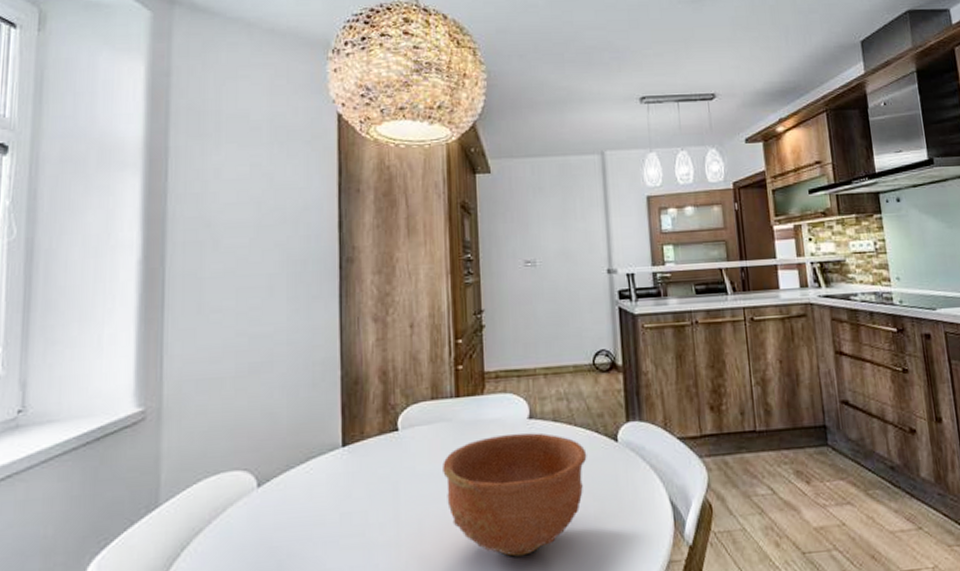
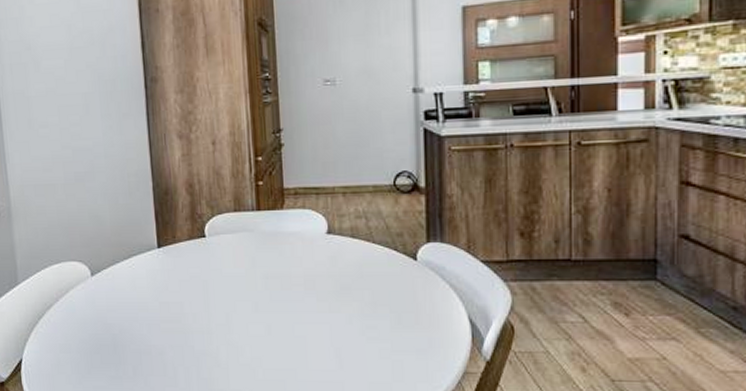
bowl: present [443,433,587,557] -> none [246,247,385,353]

